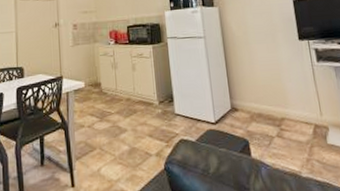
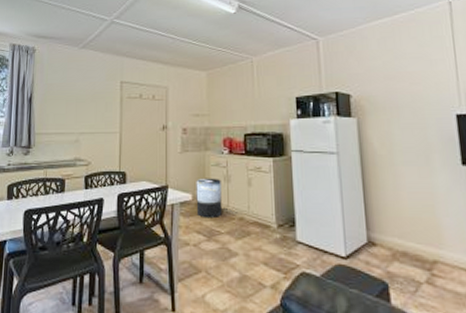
trash can: none [87,66,112,102] -> present [196,178,222,219]

